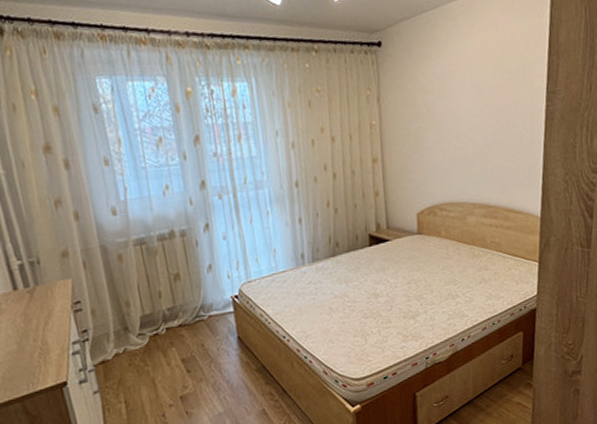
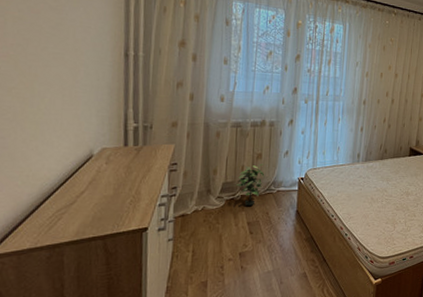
potted plant: none [156,285,190,340] -> present [236,163,265,206]

